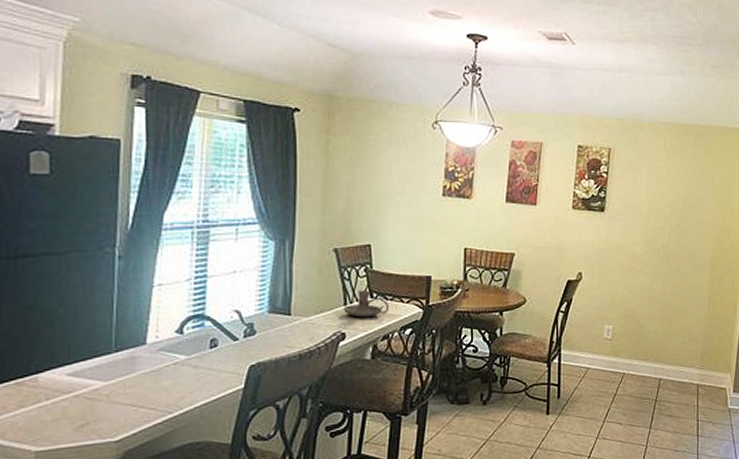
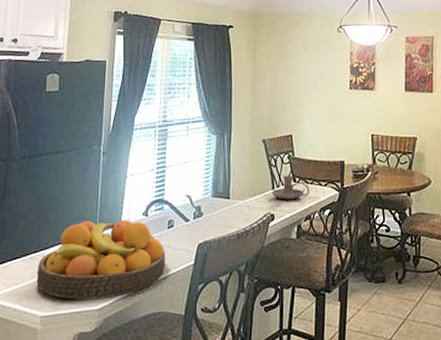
fruit bowl: none [26,338,208,431] -> present [36,220,166,300]

